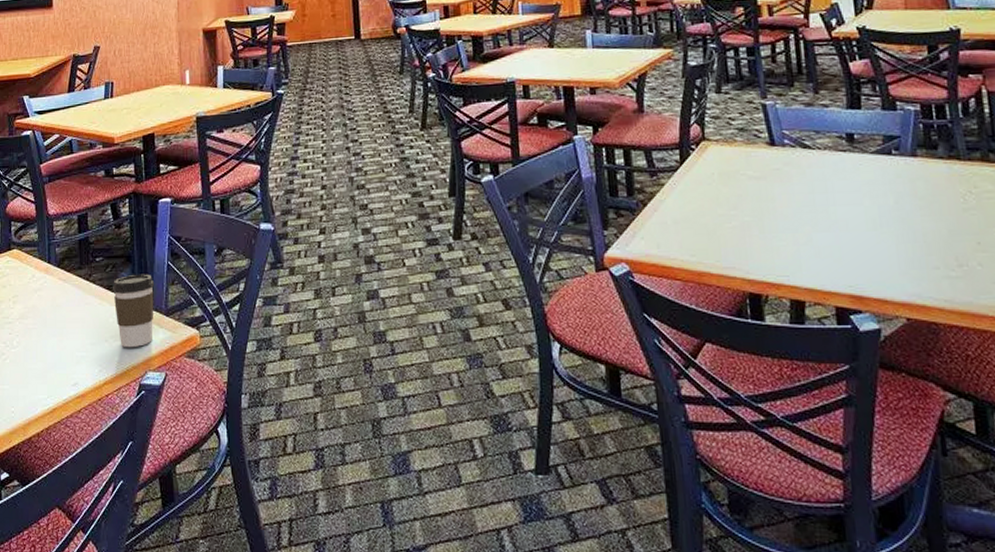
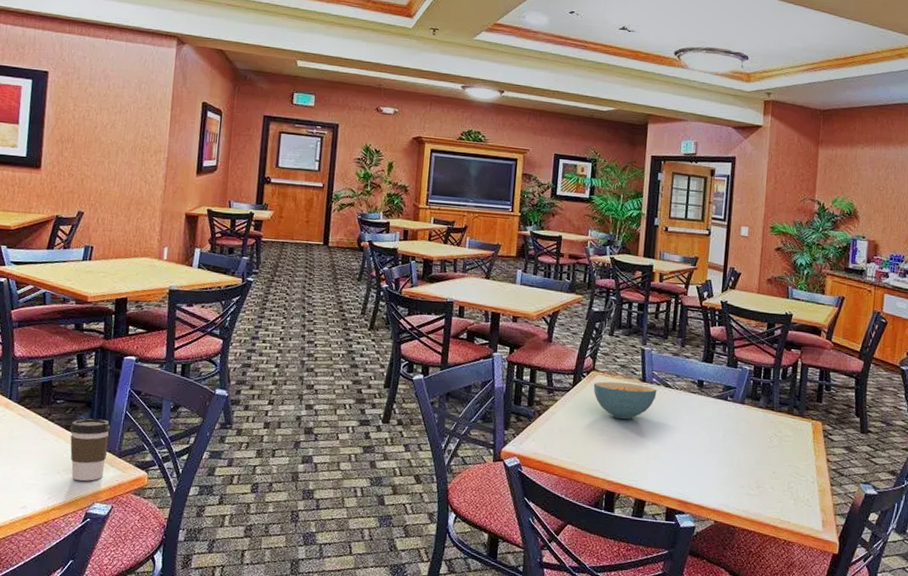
cereal bowl: none [706,150,793,198] -> present [593,381,657,420]

